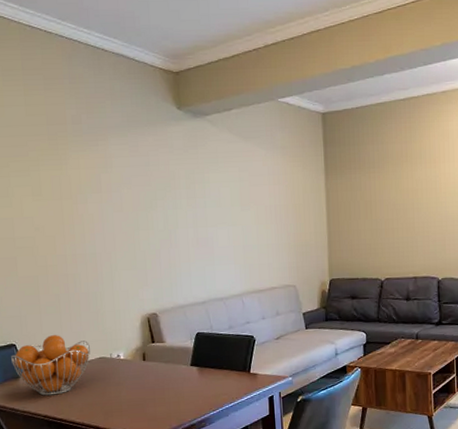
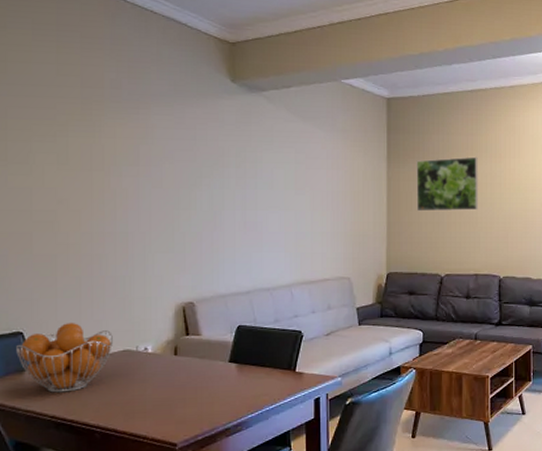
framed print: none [353,163,415,220] -> present [416,156,479,212]

